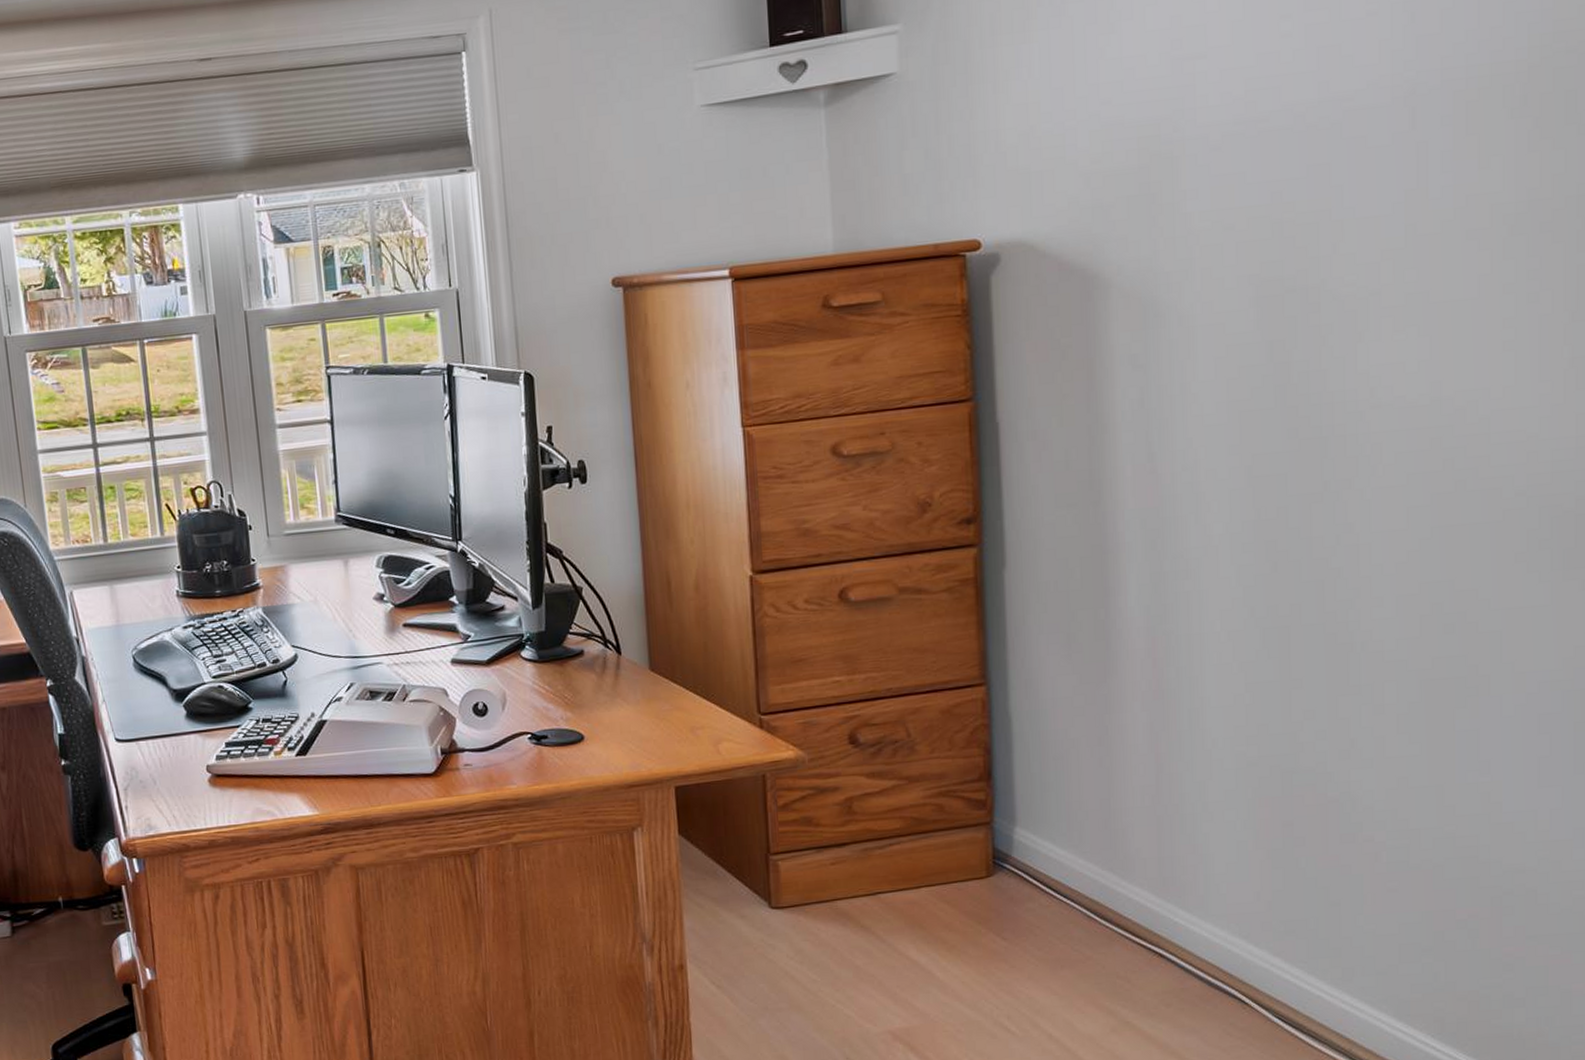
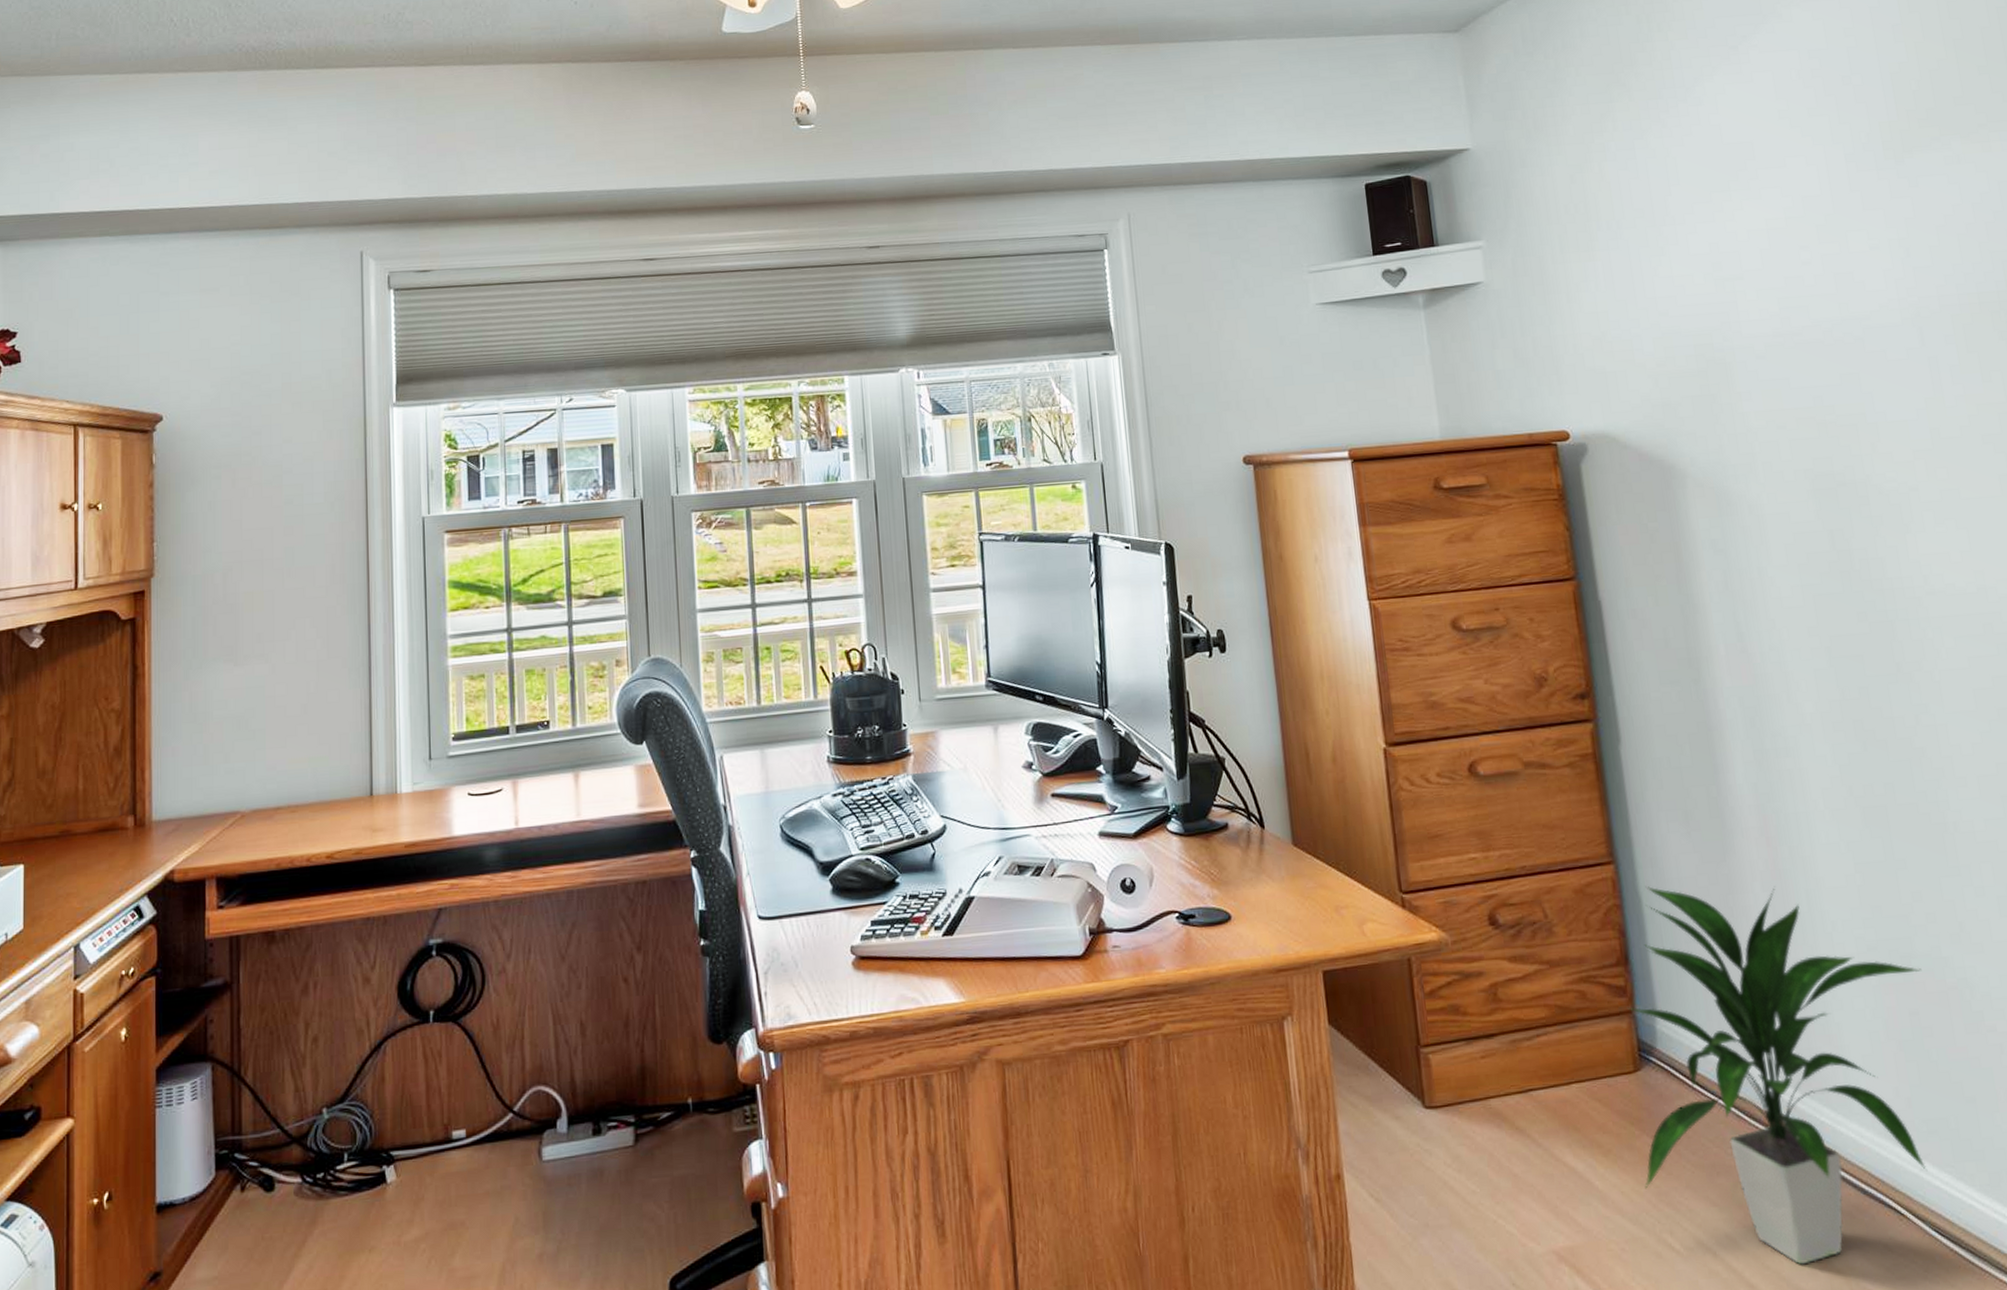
indoor plant: none [985,705,1303,1046] -> present [1627,885,1928,1265]

